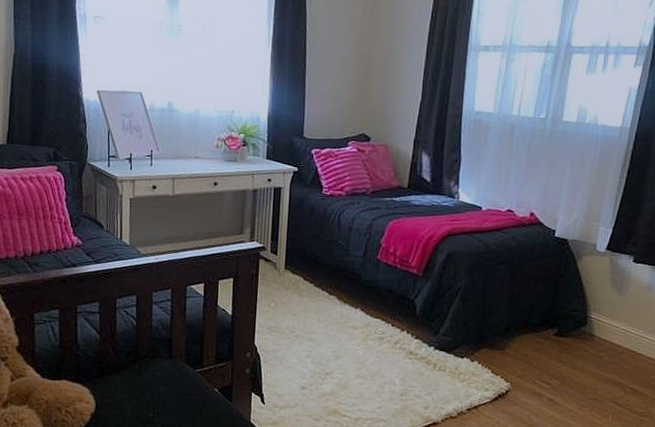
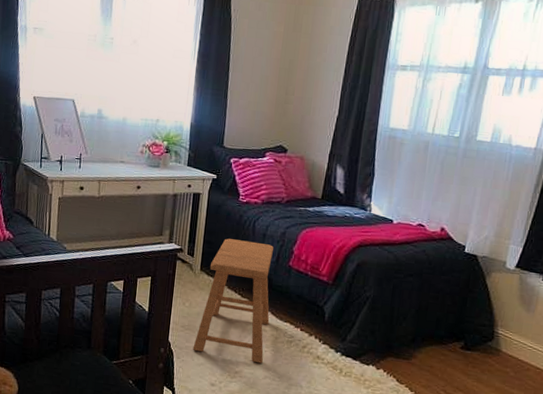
stool: none [280,234,360,363] -> present [192,238,274,364]

